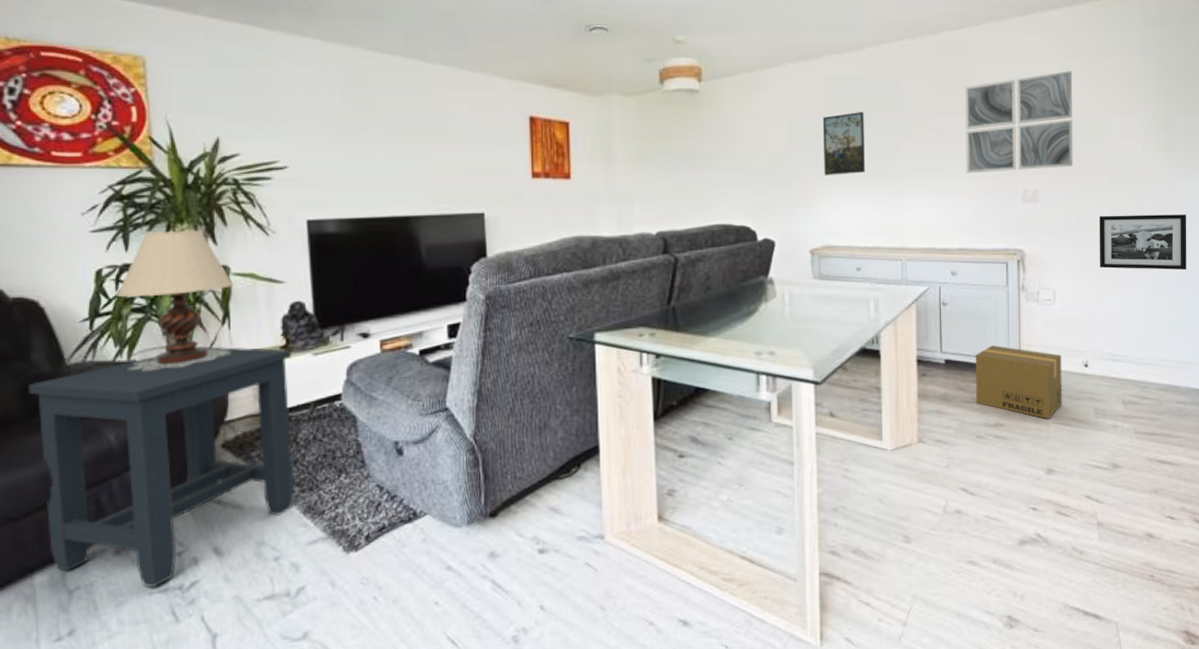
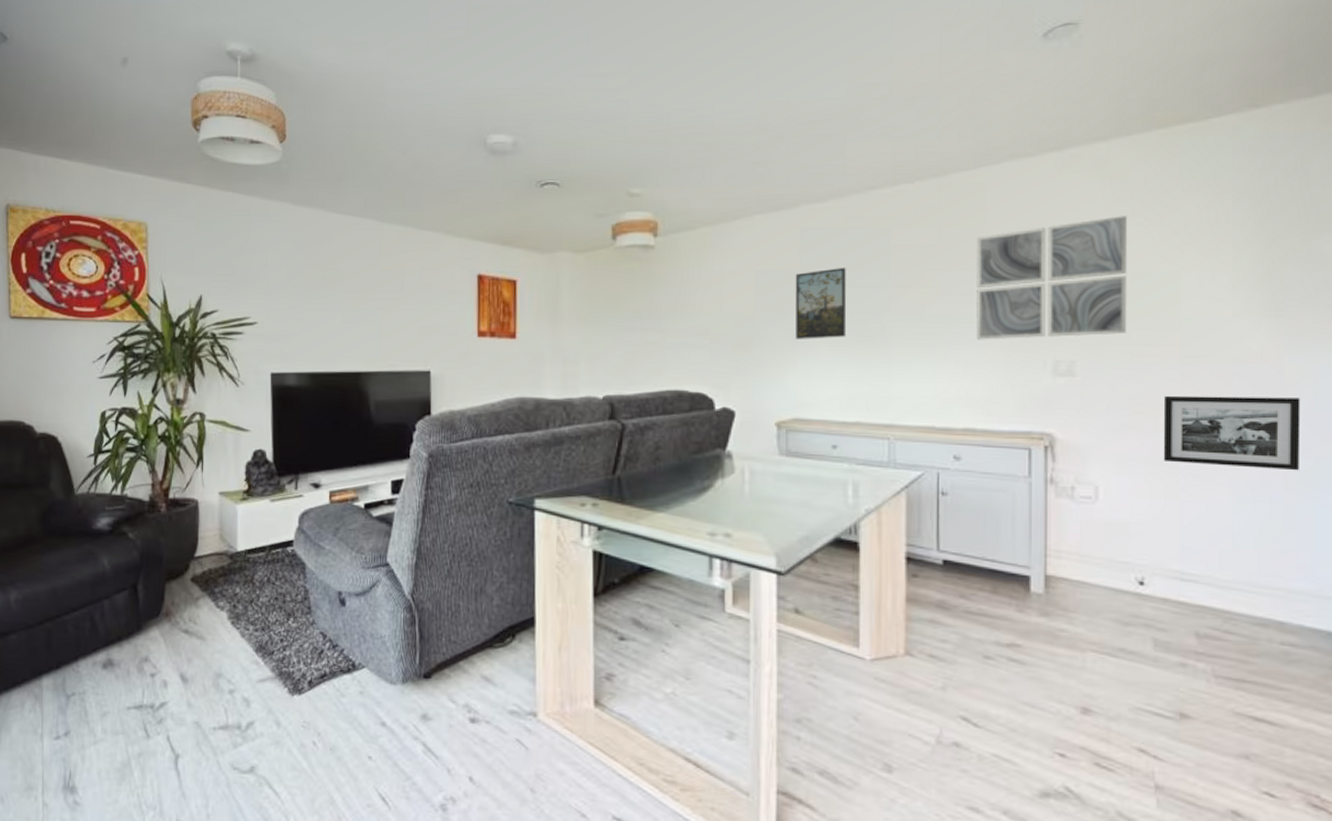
side table: present [28,346,295,588] -> none [46,486,252,704]
table lamp: present [116,231,234,372] -> none [115,379,208,506]
cardboard box: present [975,345,1062,419] -> none [983,548,1106,646]

